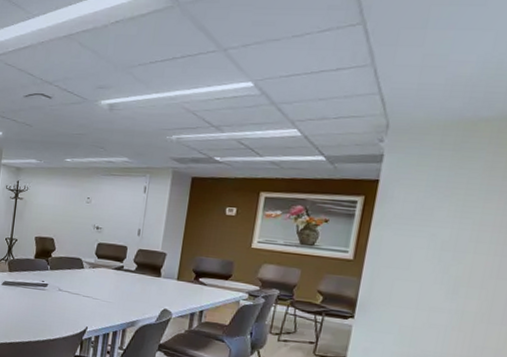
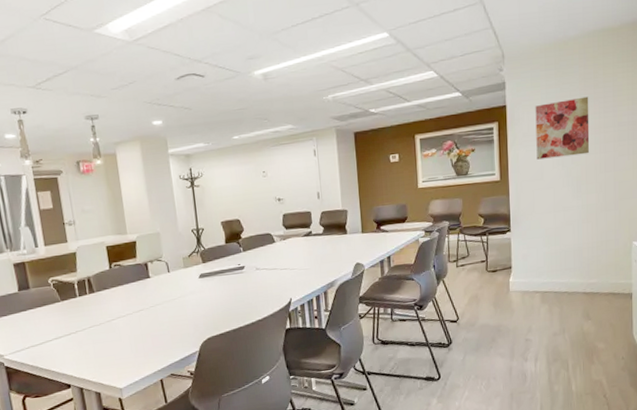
wall art: none [406,186,493,253] -> present [535,96,590,160]

